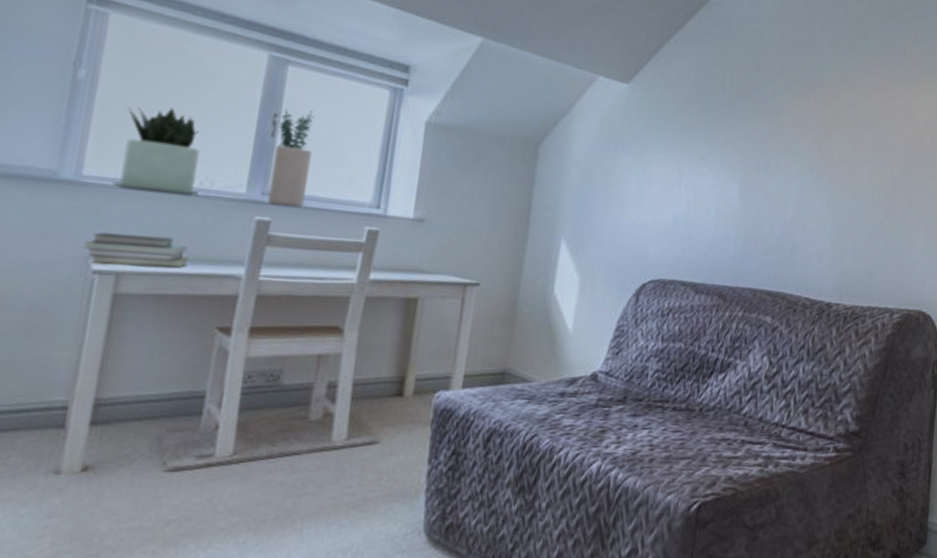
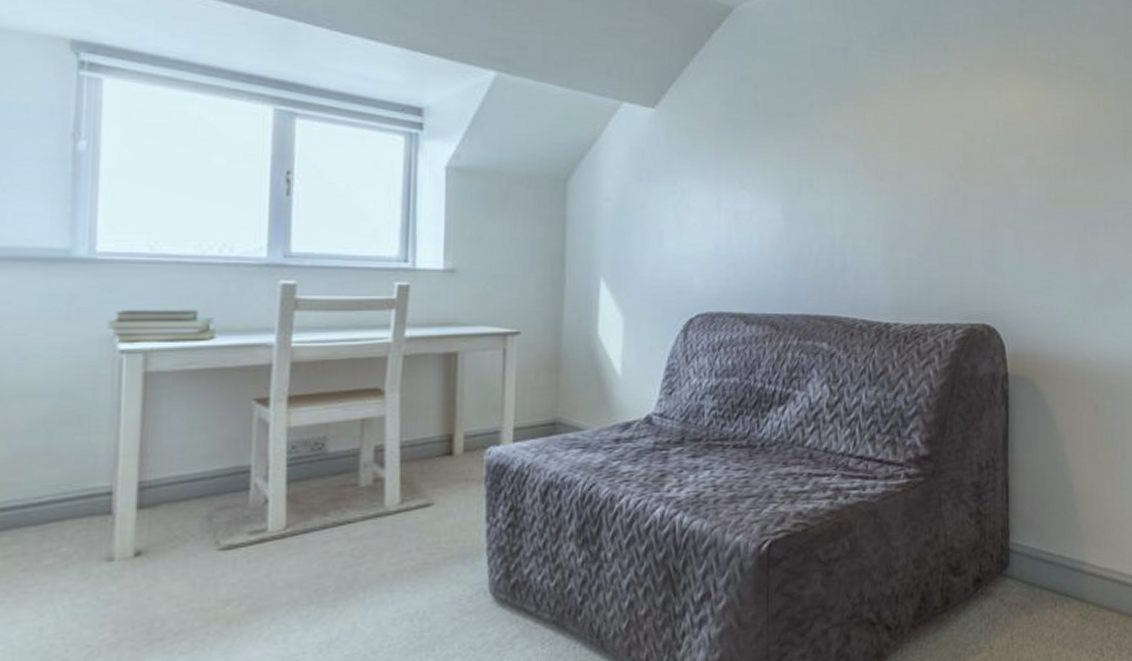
planter: present [112,107,200,197] -> none [128,173,220,265]
vase: present [268,109,315,209] -> none [290,164,332,269]

